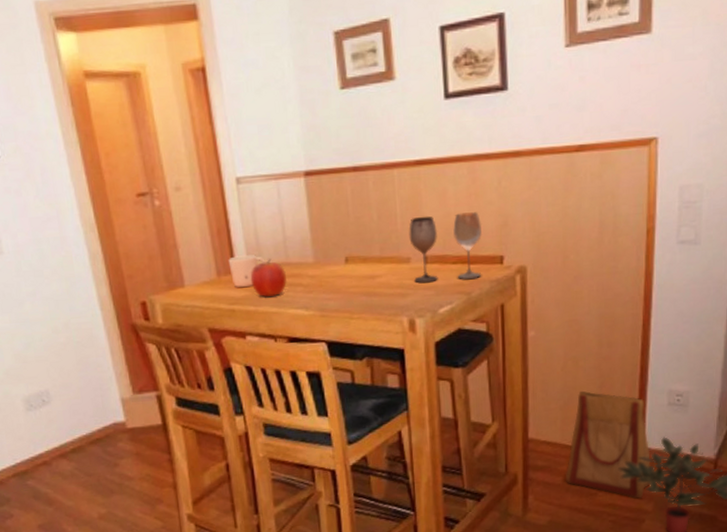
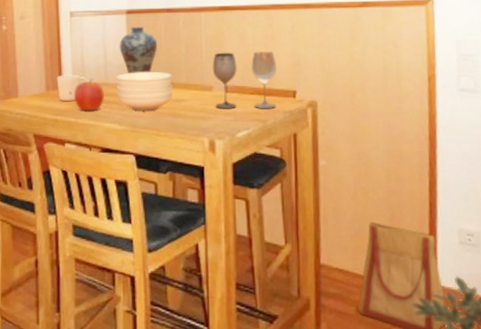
bowl: none [297,244,366,292] -> present [115,72,173,111]
vase: none [298,190,345,249] -> present [119,26,158,73]

